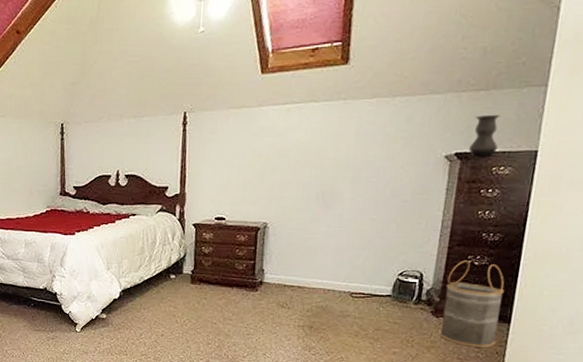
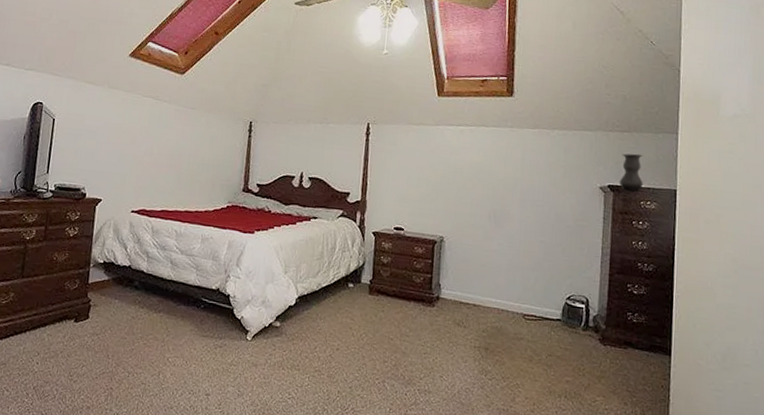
basket: present [439,260,505,349] -> none [608,288,663,381]

